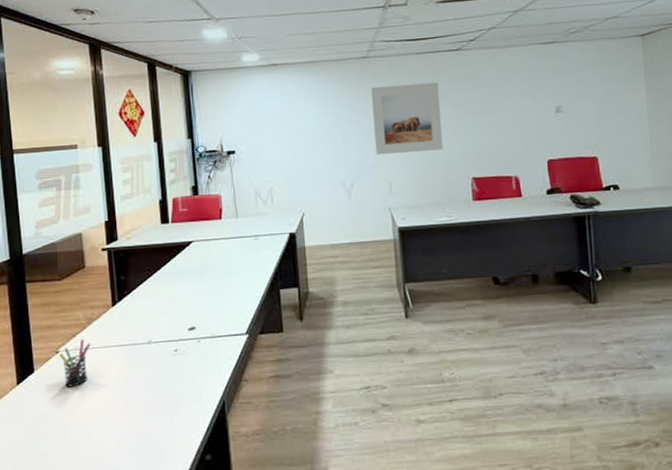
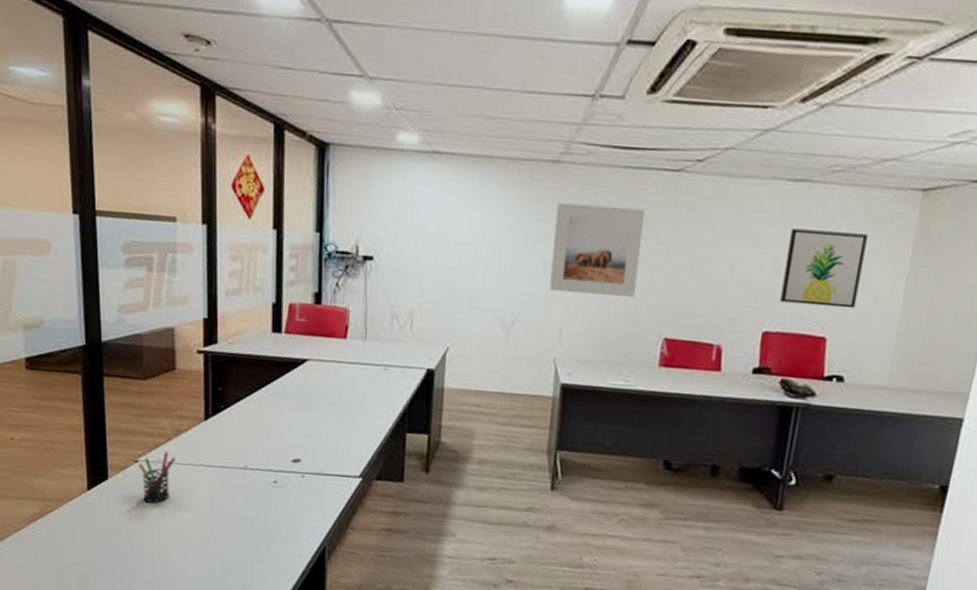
wall art: none [551,74,613,135] -> present [780,228,868,309]

